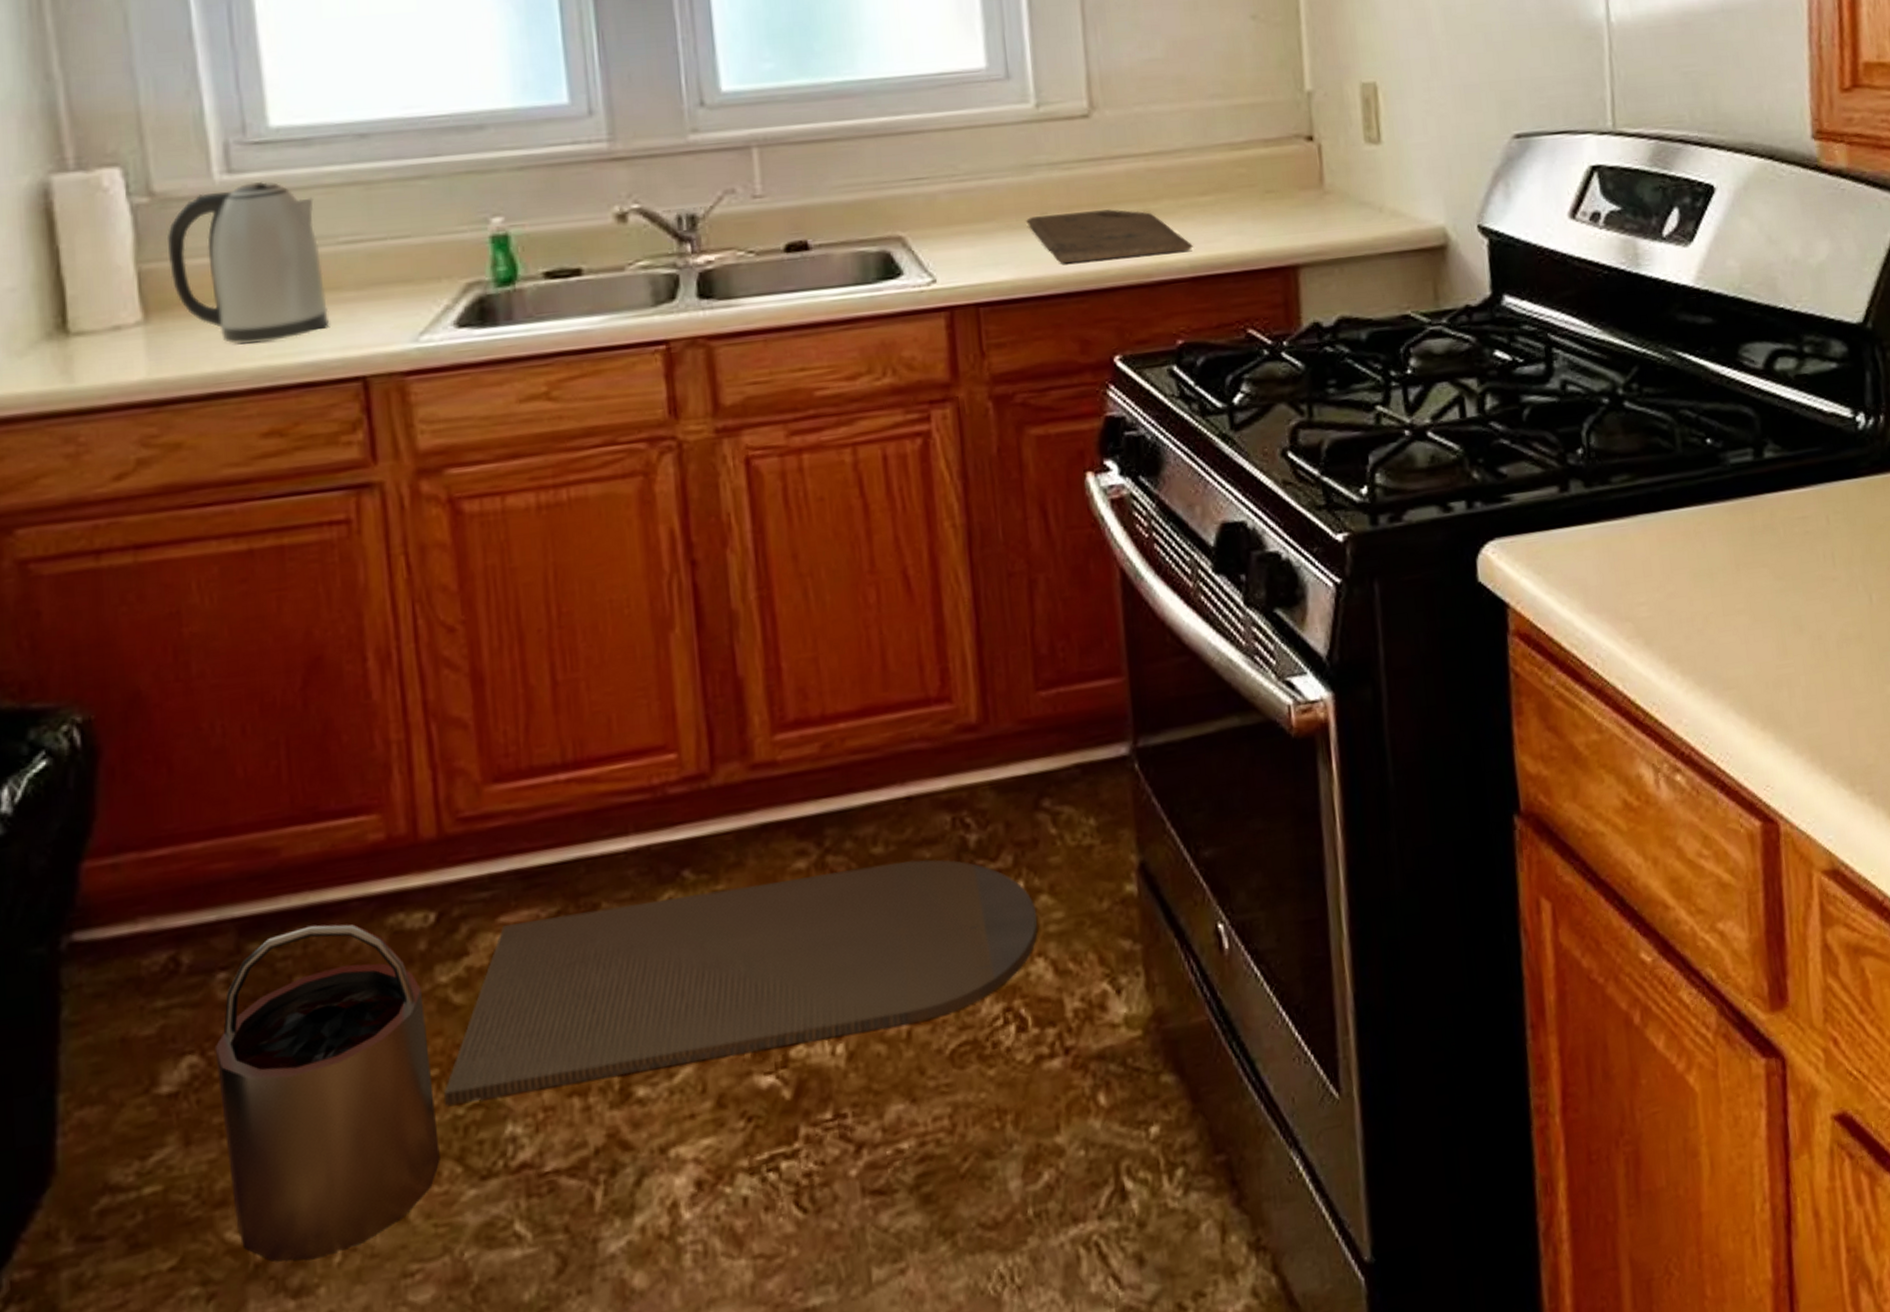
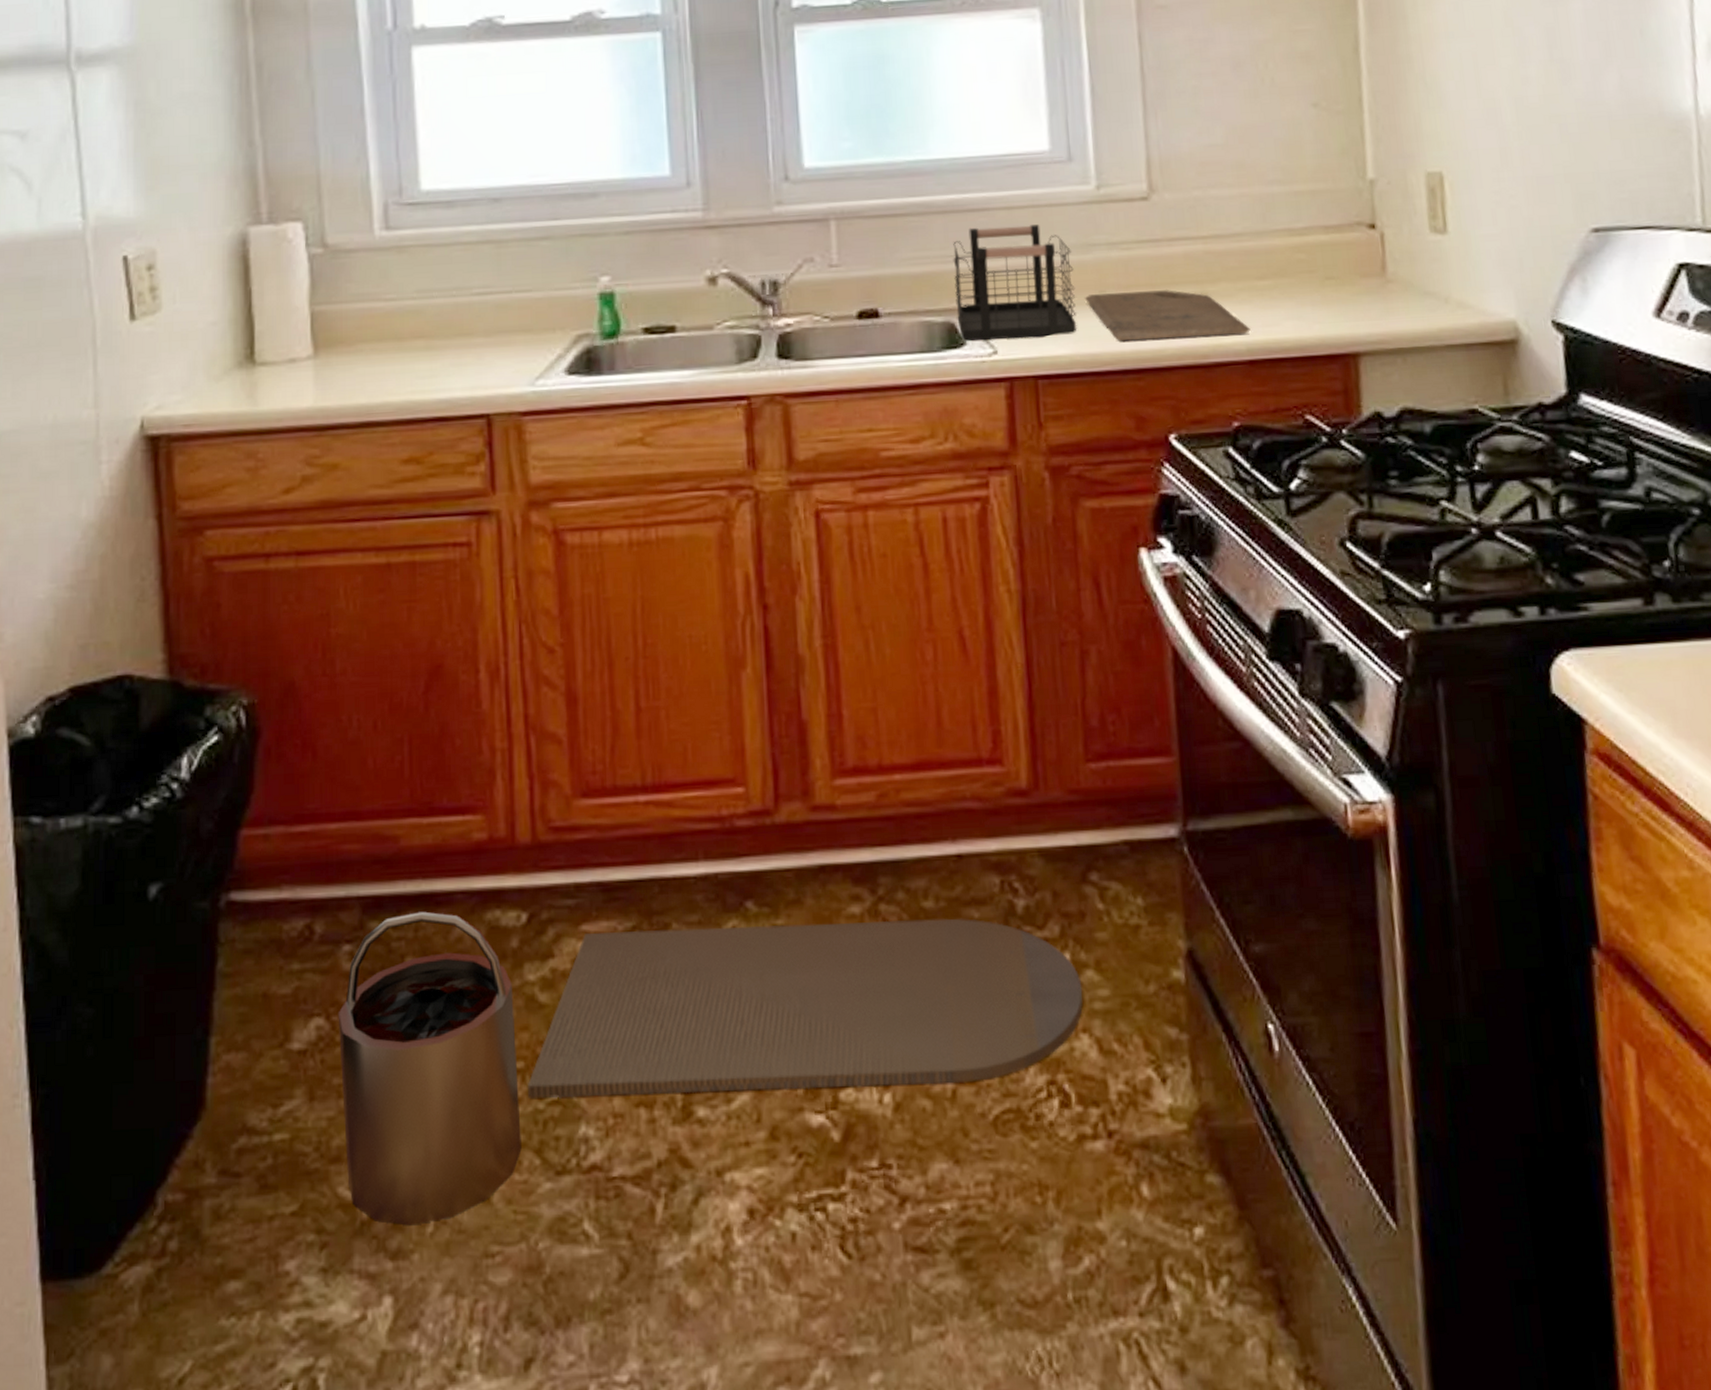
kettle: present [167,182,329,344] -> none [336,238,461,380]
dish rack: none [886,146,1019,270] -> present [953,224,1077,341]

